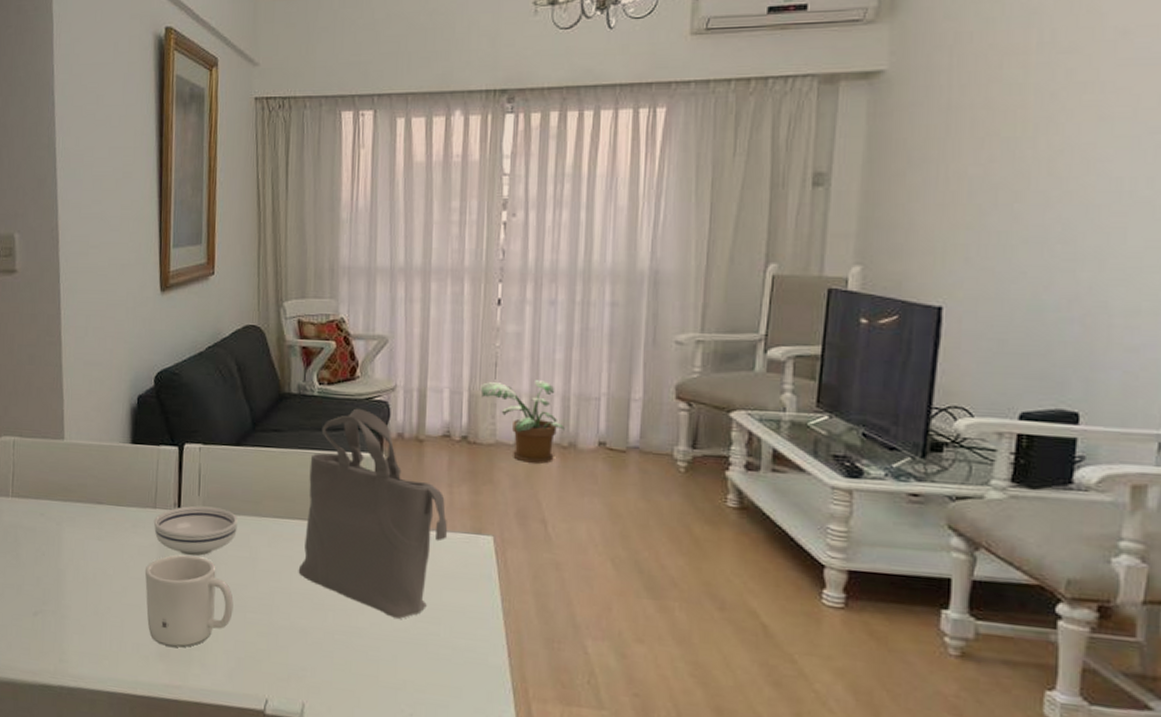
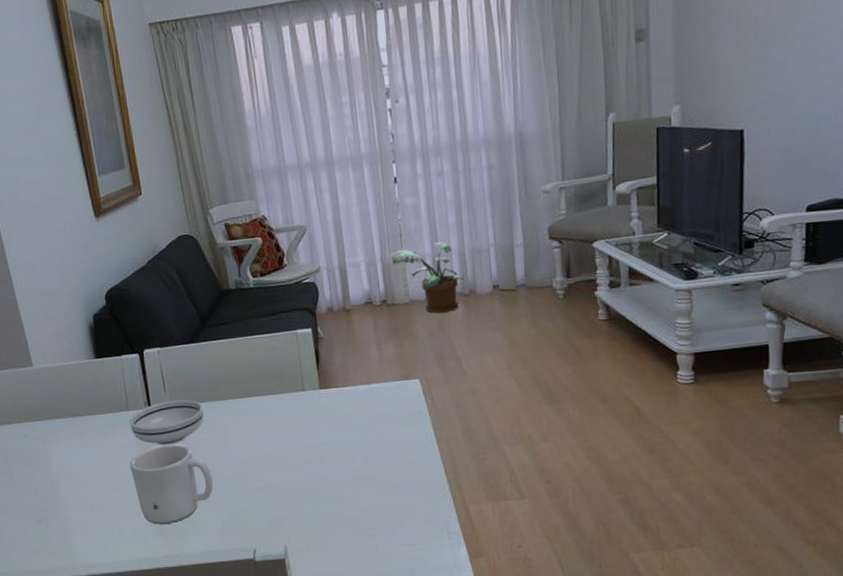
tote bag: present [298,408,448,619] -> none [256,292,383,462]

